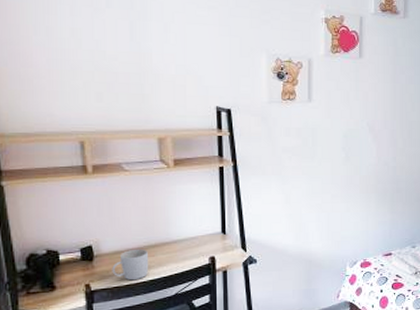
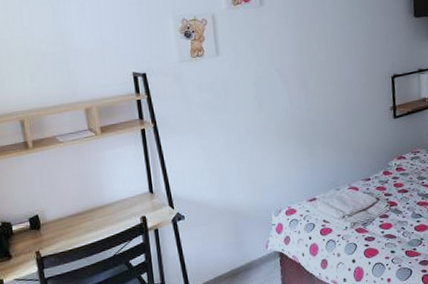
mug: present [112,248,149,281] -> none [56,214,88,245]

